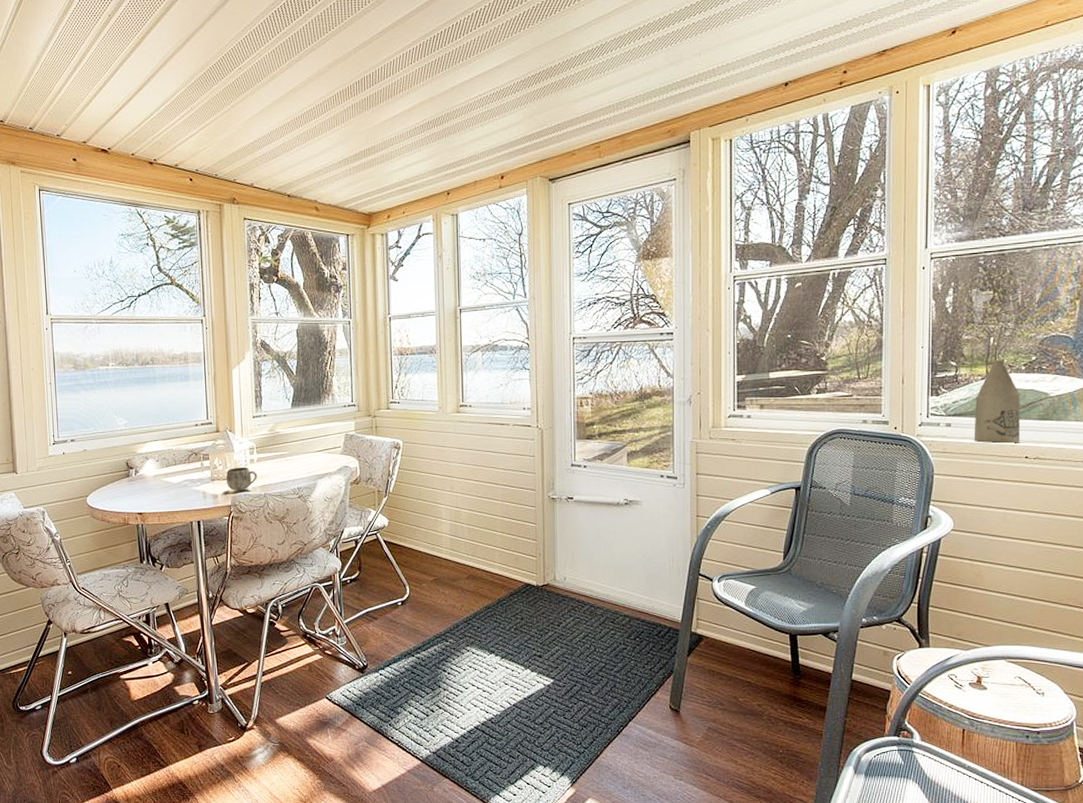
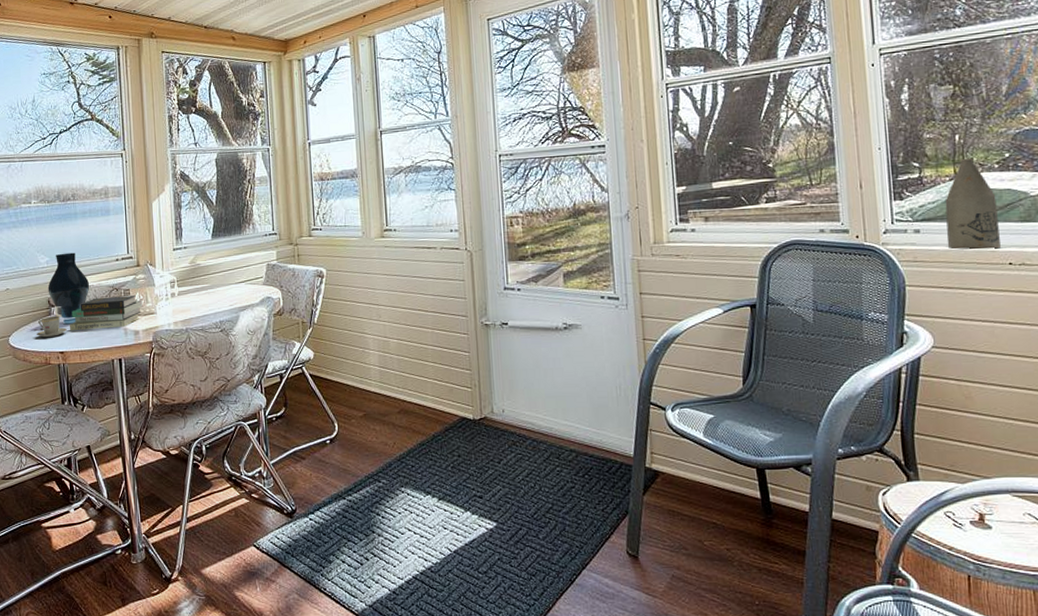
teacup: none [115,478,145,499] -> present [37,316,67,338]
vase: none [126,416,169,487] -> present [47,252,90,325]
books: none [147,460,222,493] -> present [69,295,143,331]
mug: present [226,467,258,492] -> none [147,301,179,327]

